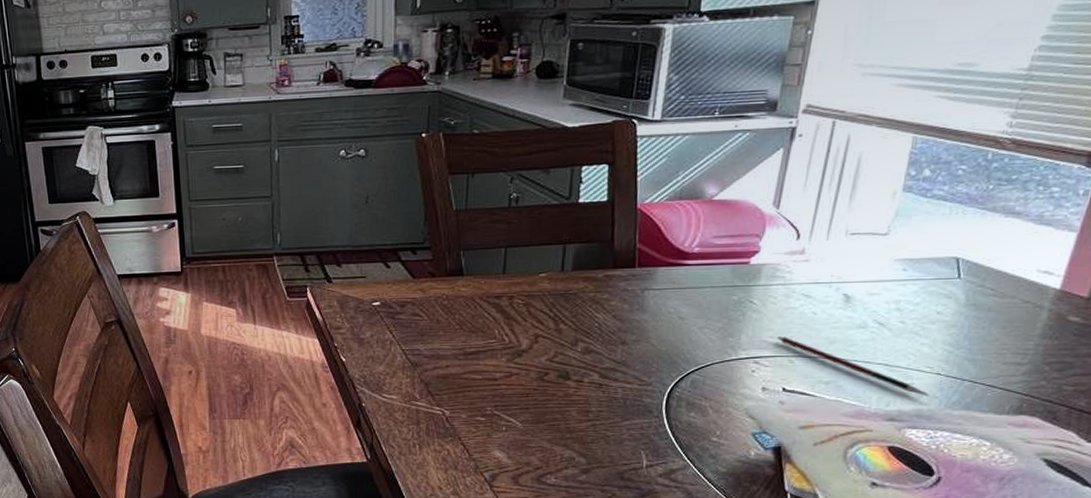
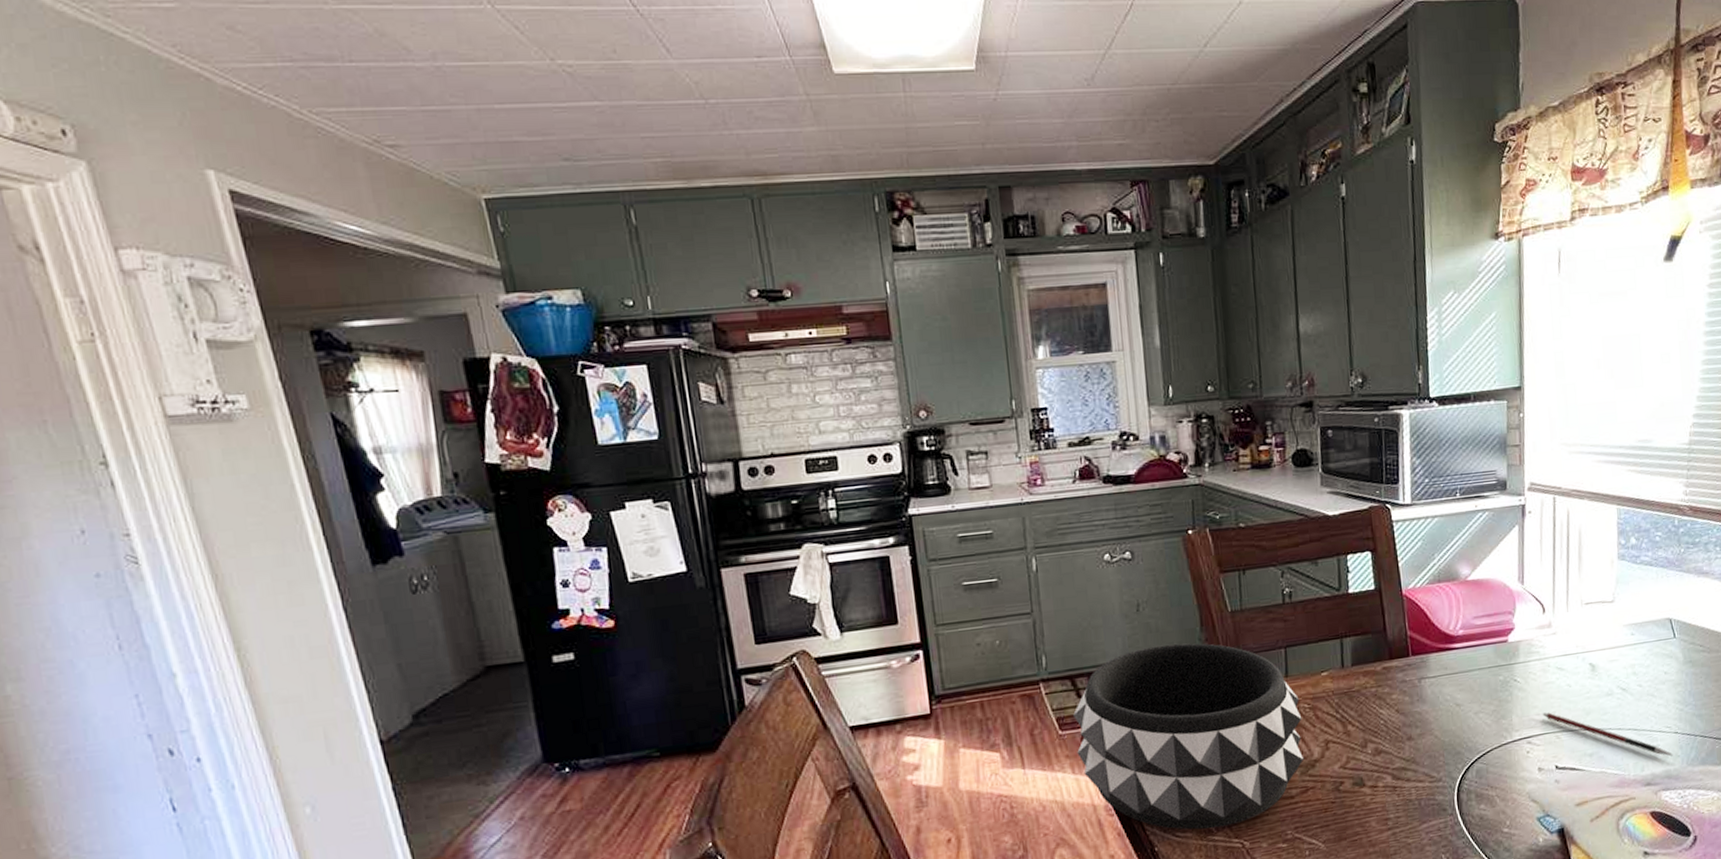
decorative bowl: none [301,234,515,395] -> present [1073,643,1303,830]

